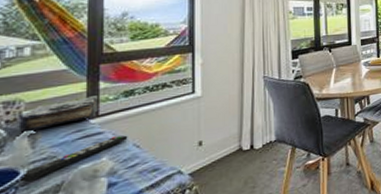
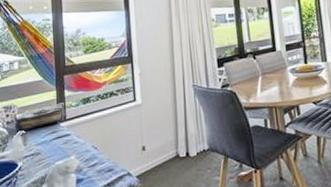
remote control: present [18,135,128,183] -> none [18,138,88,173]

